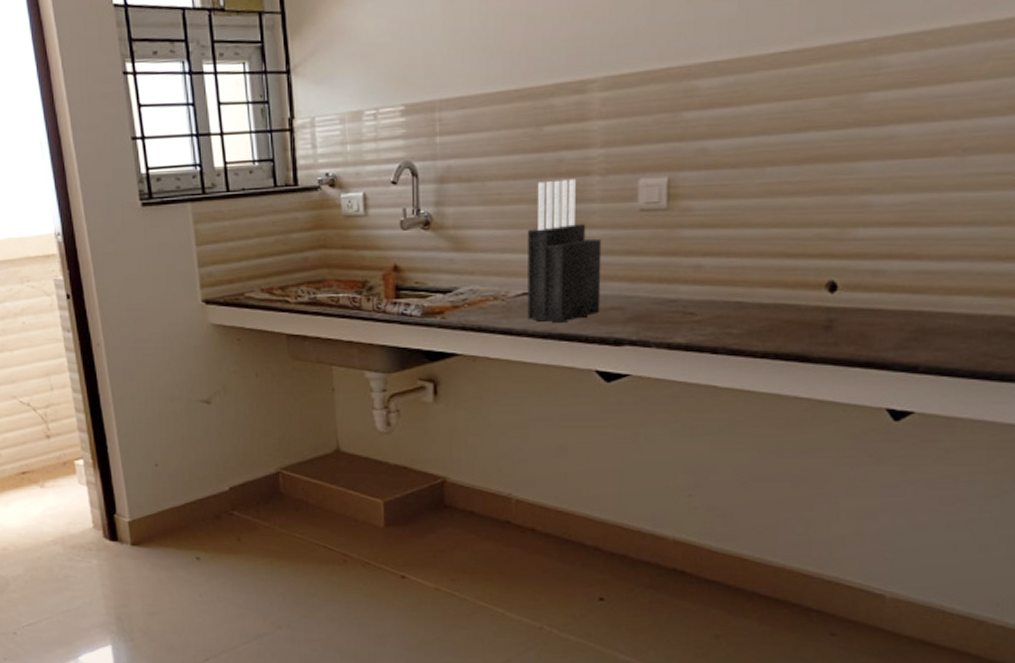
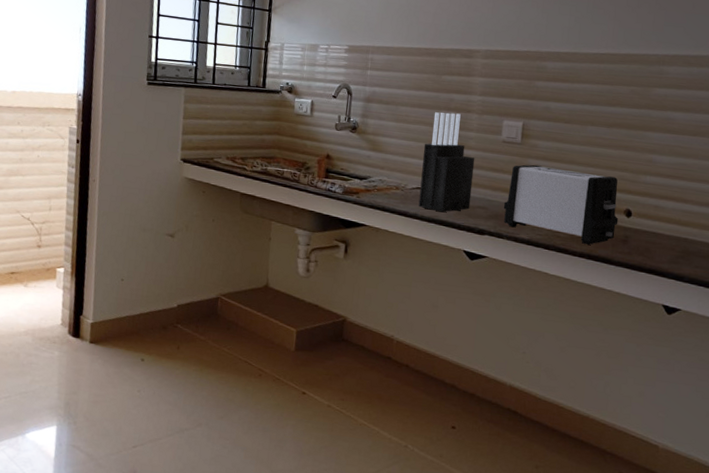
toaster: none [647,236,818,339] -> present [503,164,619,245]

